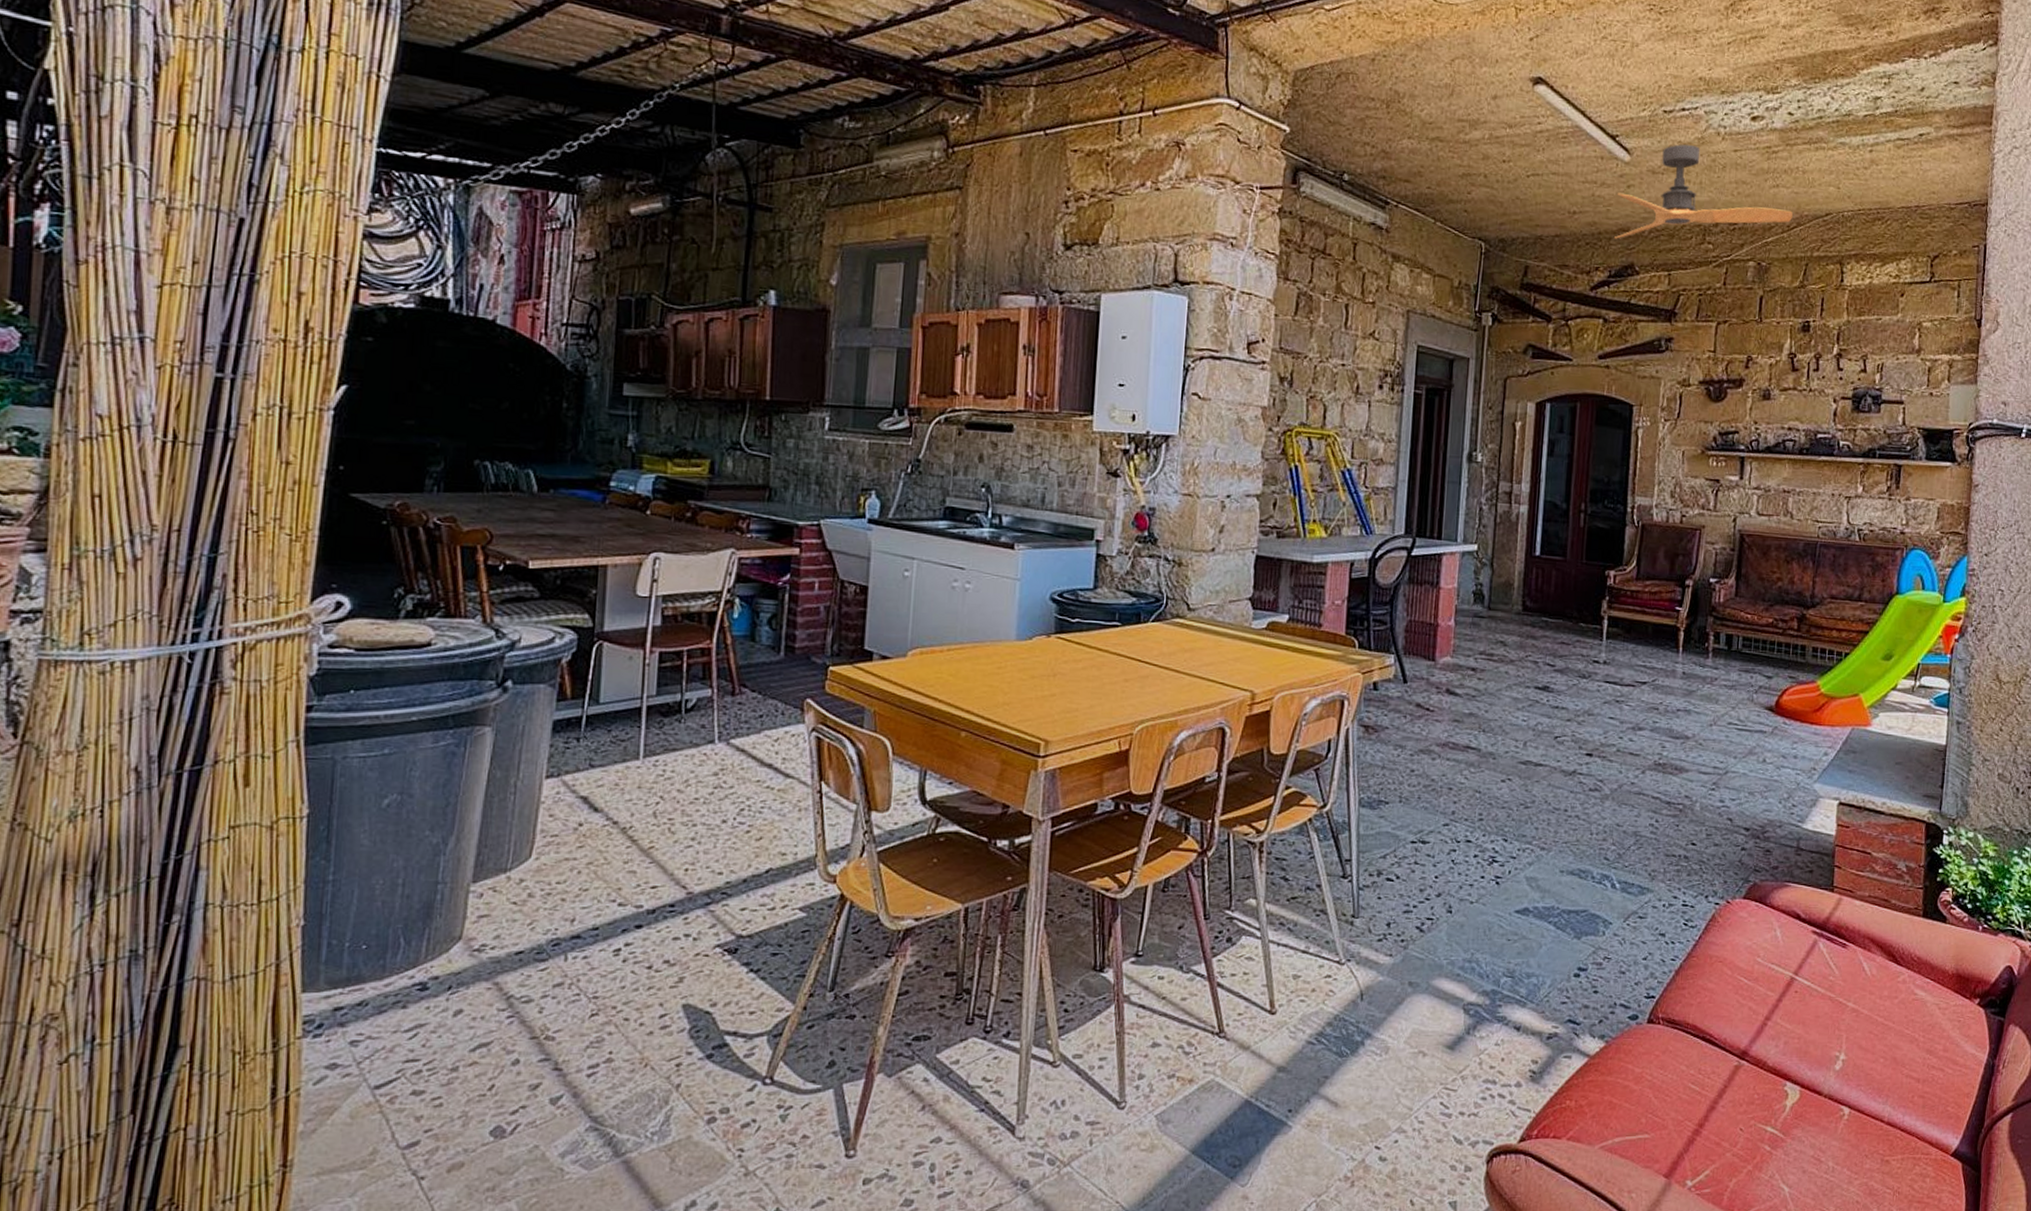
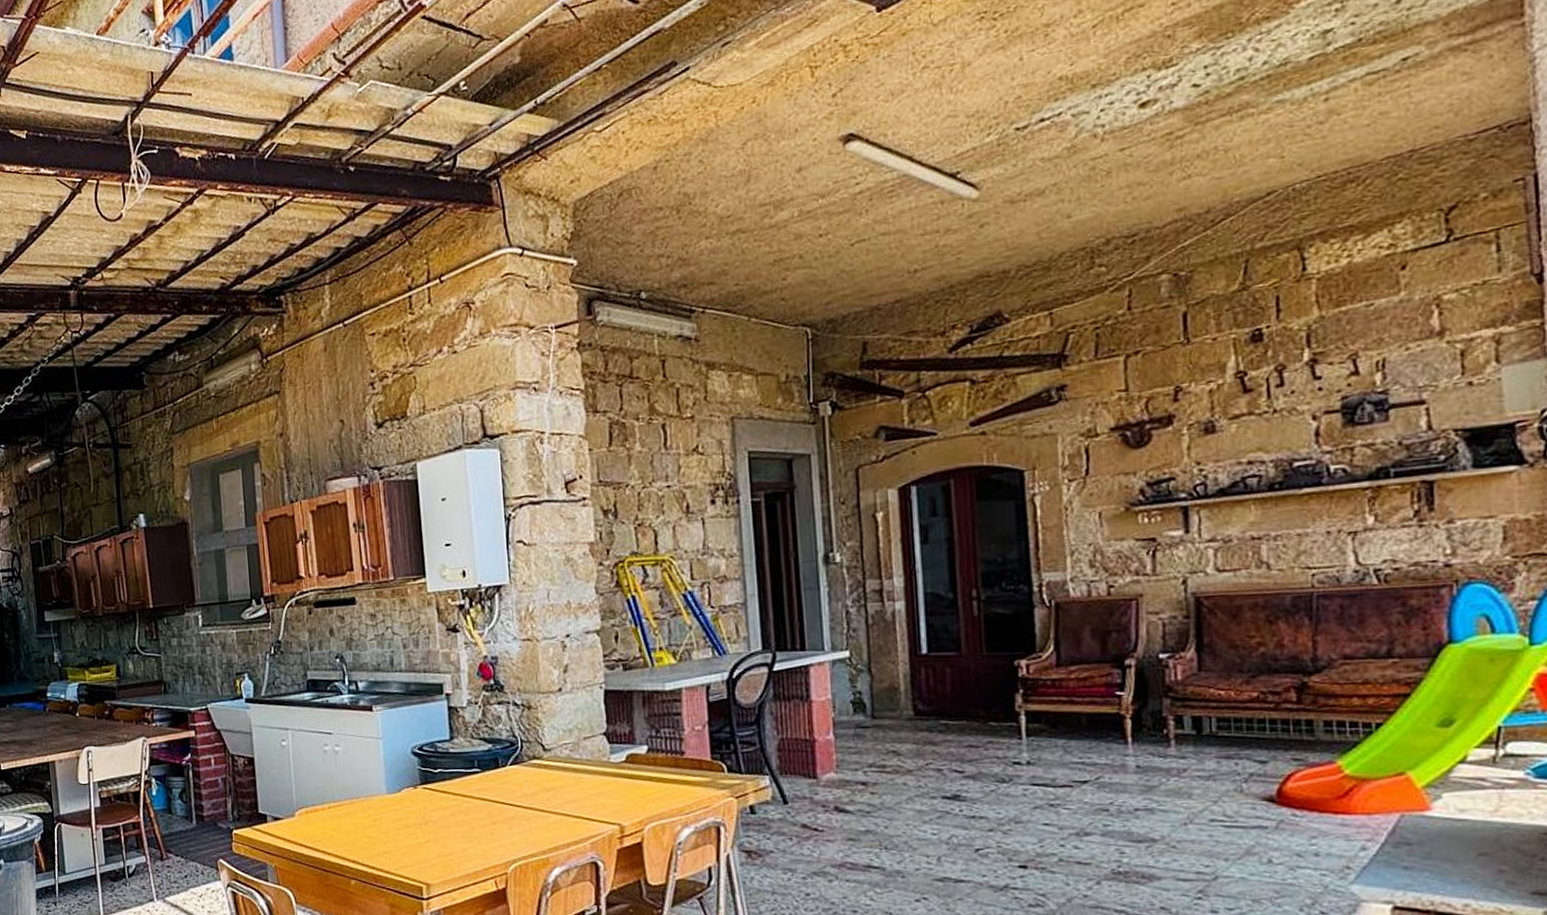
ceiling fan: present [1614,144,1794,239] -> none [968,157,1218,289]

